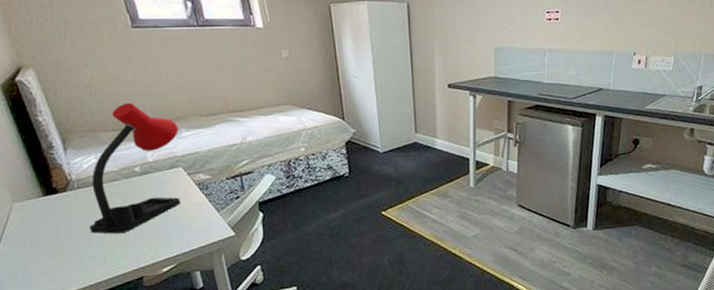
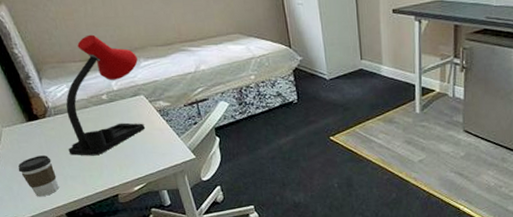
coffee cup: none [26,232,74,282] -> present [18,154,60,197]

